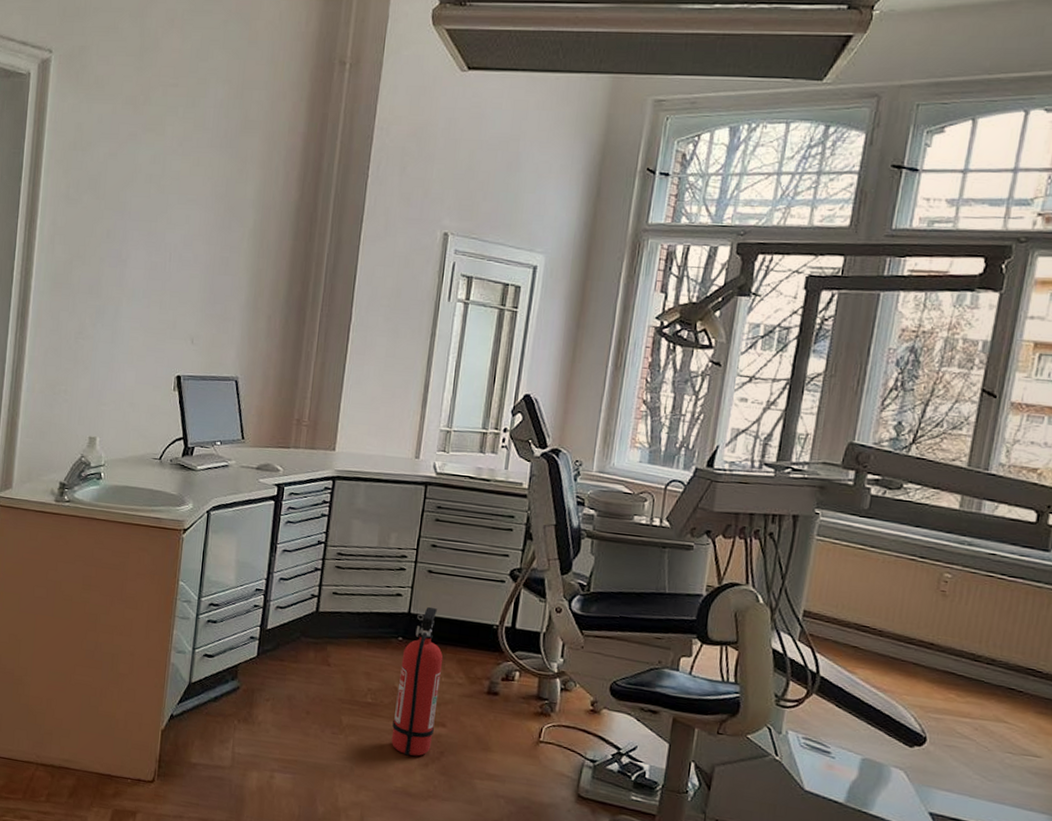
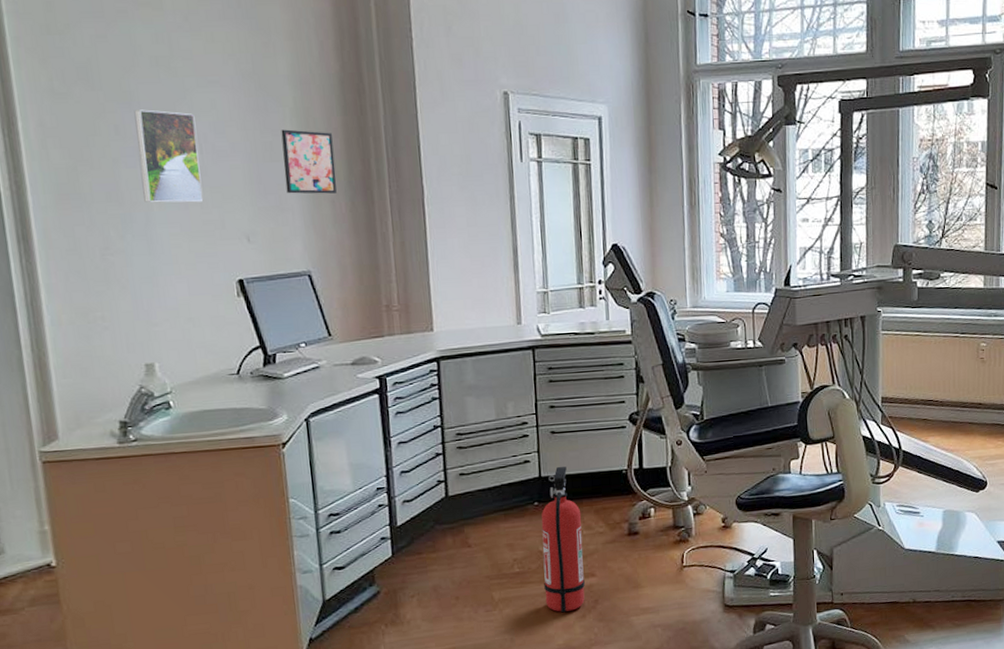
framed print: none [117,218,171,304] -> present [134,109,204,203]
wall art: none [232,247,280,310] -> present [281,129,337,194]

